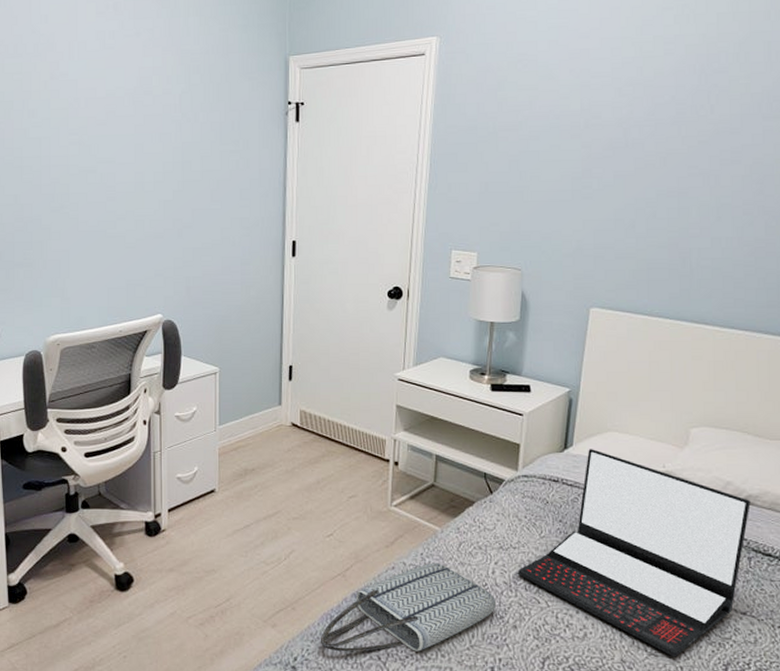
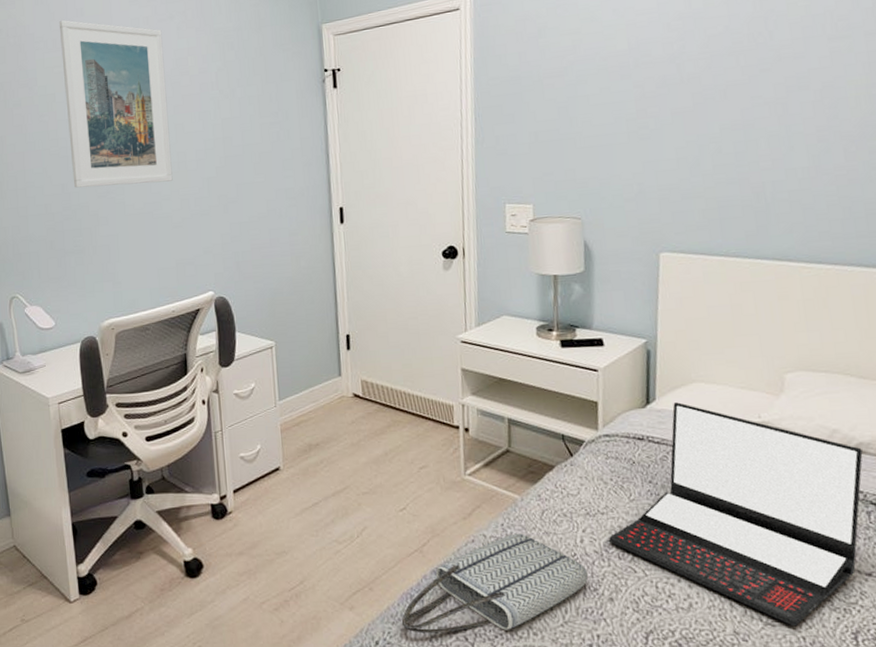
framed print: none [21,25,129,201] -> present [58,19,173,188]

